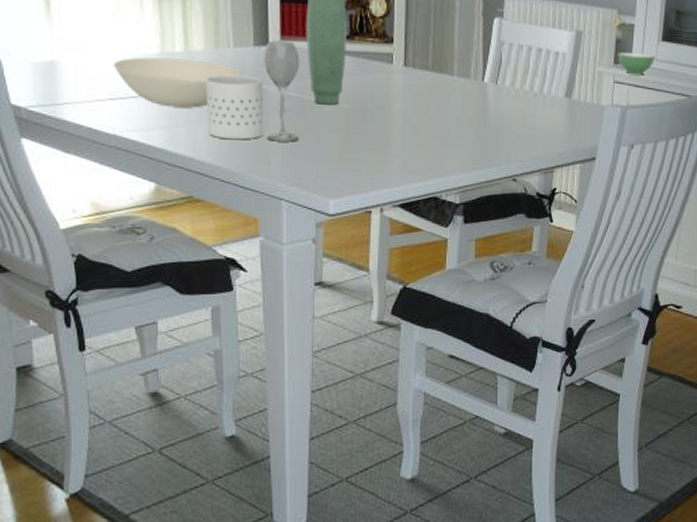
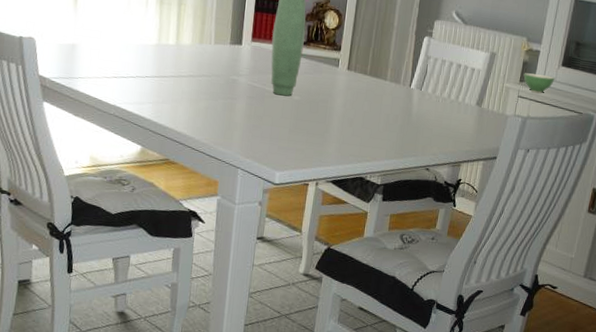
bowl: present [113,57,242,108] -> none [119,46,218,90]
mug: present [206,74,263,140] -> none [187,64,234,118]
wineglass: present [262,40,300,142] -> none [232,41,265,123]

